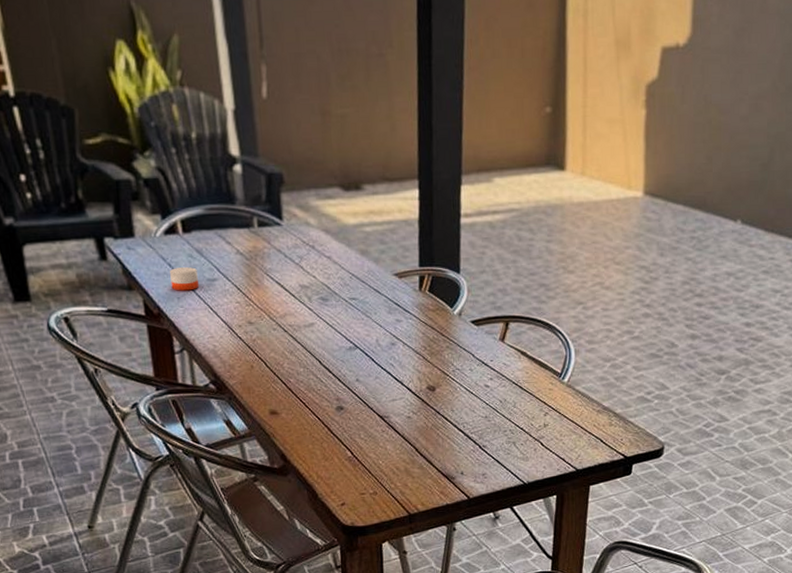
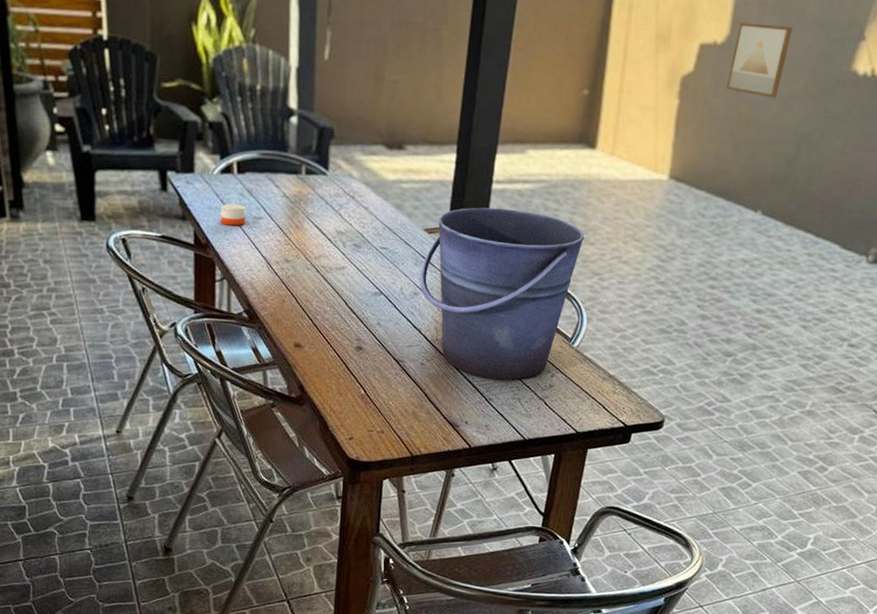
bucket: none [395,243,564,425] -> present [420,207,585,380]
wall art: none [693,20,756,100] -> present [726,23,793,98]

